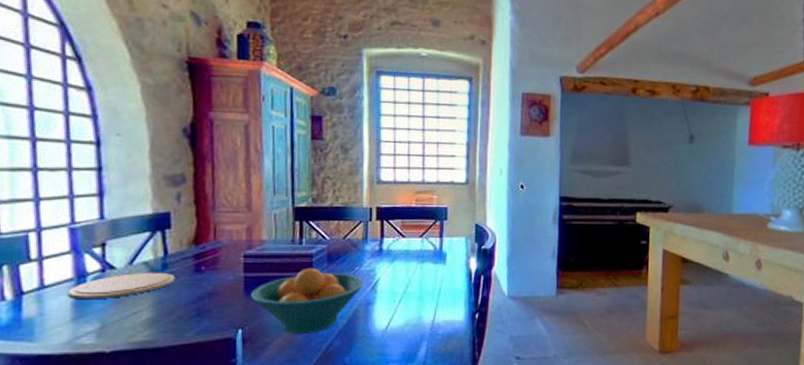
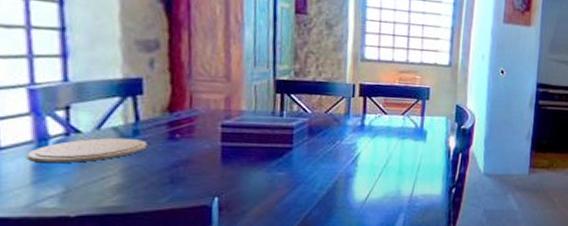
fruit bowl: present [251,267,364,335] -> none [228,139,345,204]

